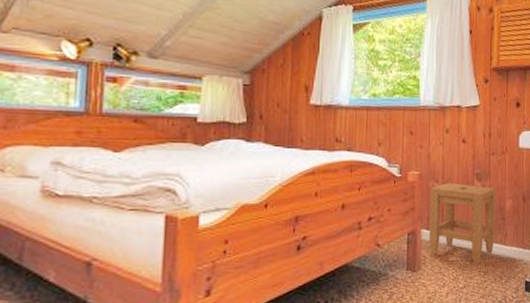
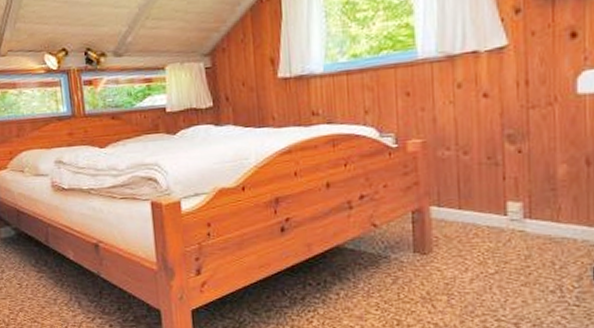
stool: present [428,182,496,265] -> none [438,148,541,247]

